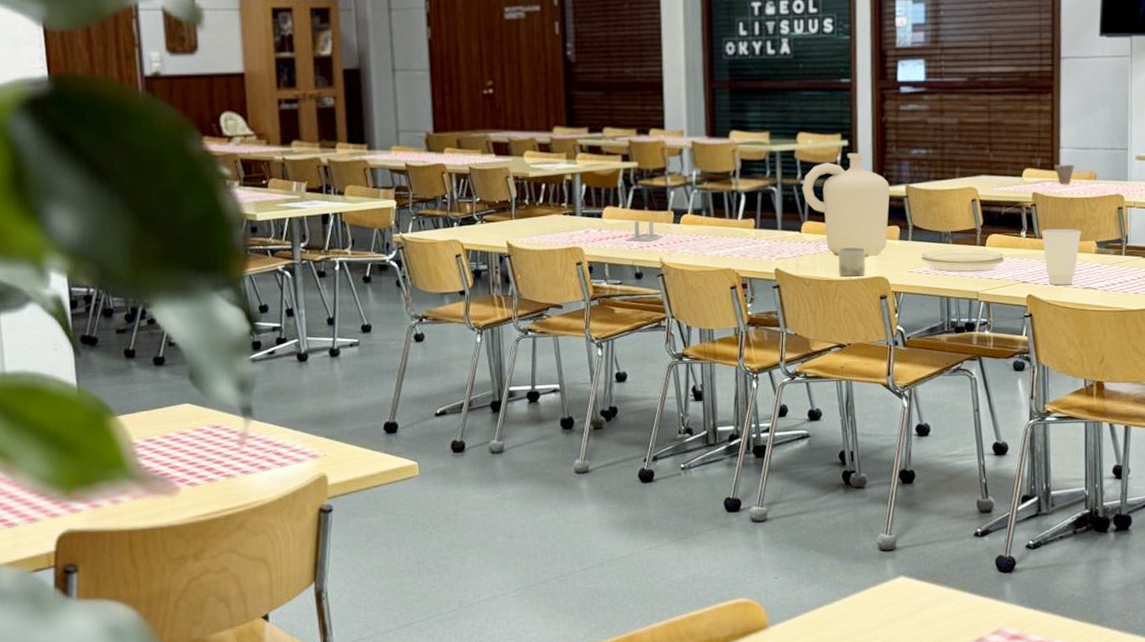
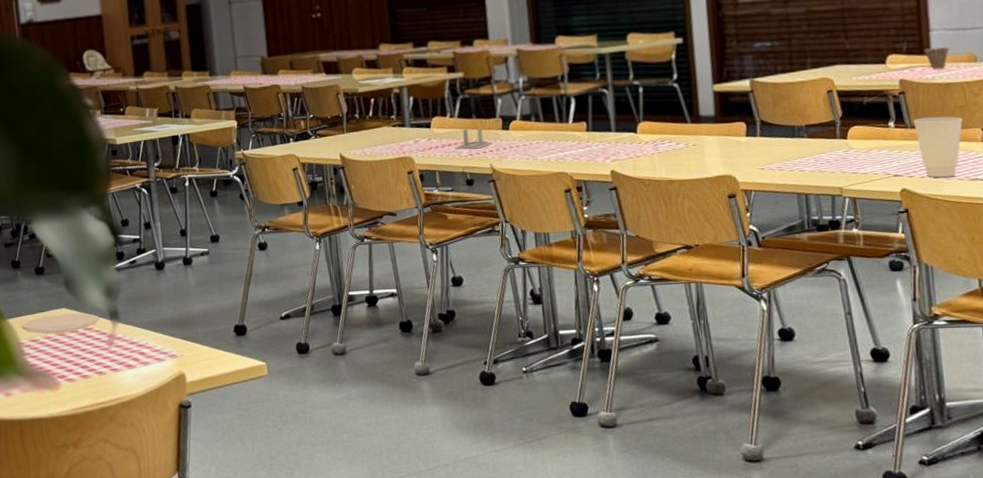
plate: none [135,409,230,434] -> present [22,313,100,335]
water jug: present [802,152,890,256] -> none [635,49,733,155]
cup: present [838,247,866,279] -> none [678,145,710,179]
plate: present [921,248,1005,272] -> none [772,142,871,168]

